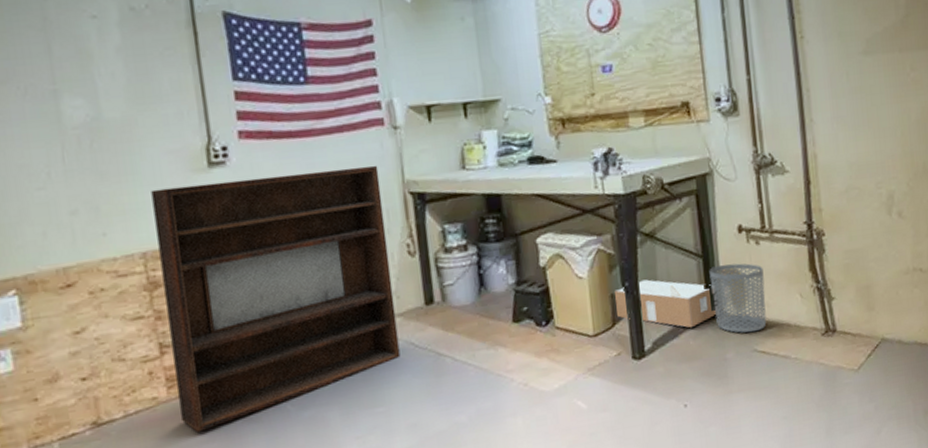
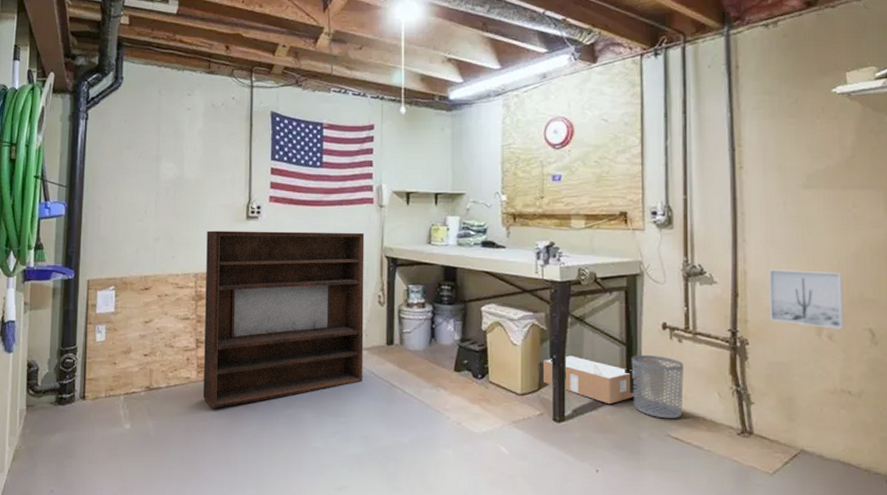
wall art: none [837,143,912,207] -> present [768,269,845,330]

